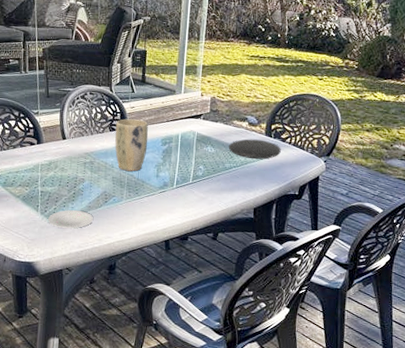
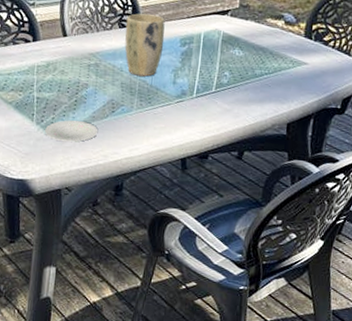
plate: present [228,139,281,159] -> none [259,40,323,66]

